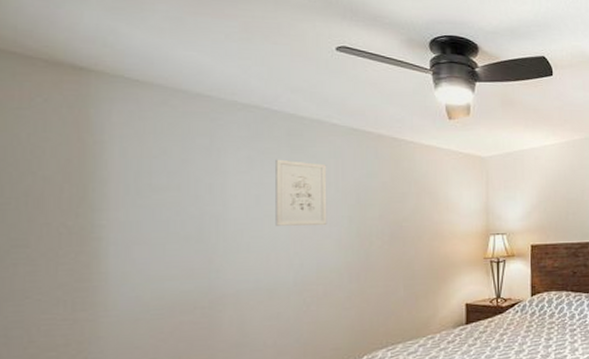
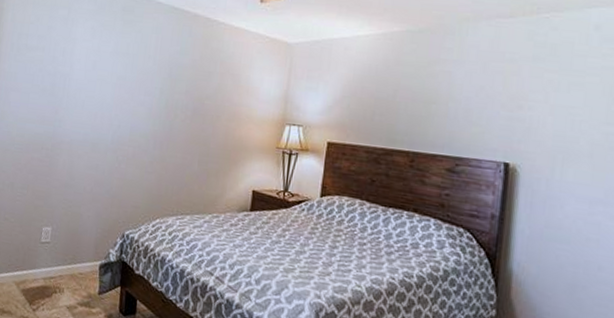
wall art: present [275,159,327,226] -> none [104,31,149,95]

